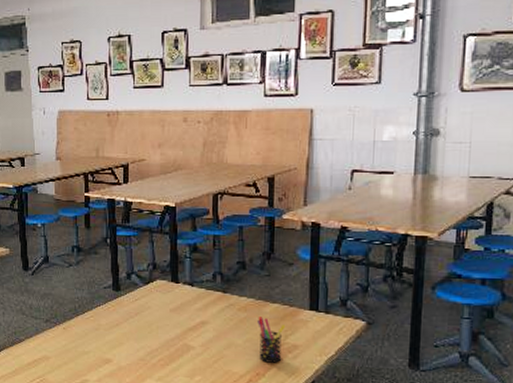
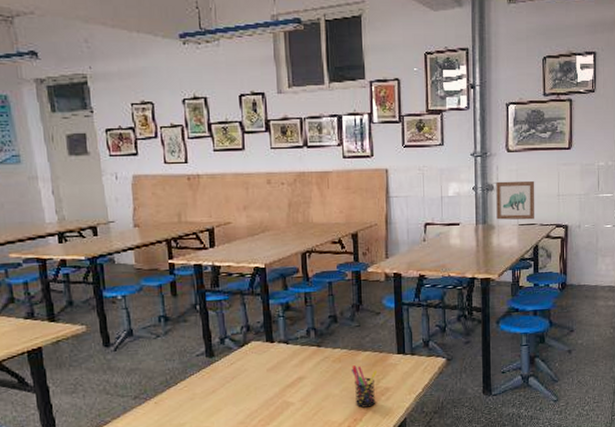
wall art: none [441,125,495,172] -> present [496,180,535,220]

